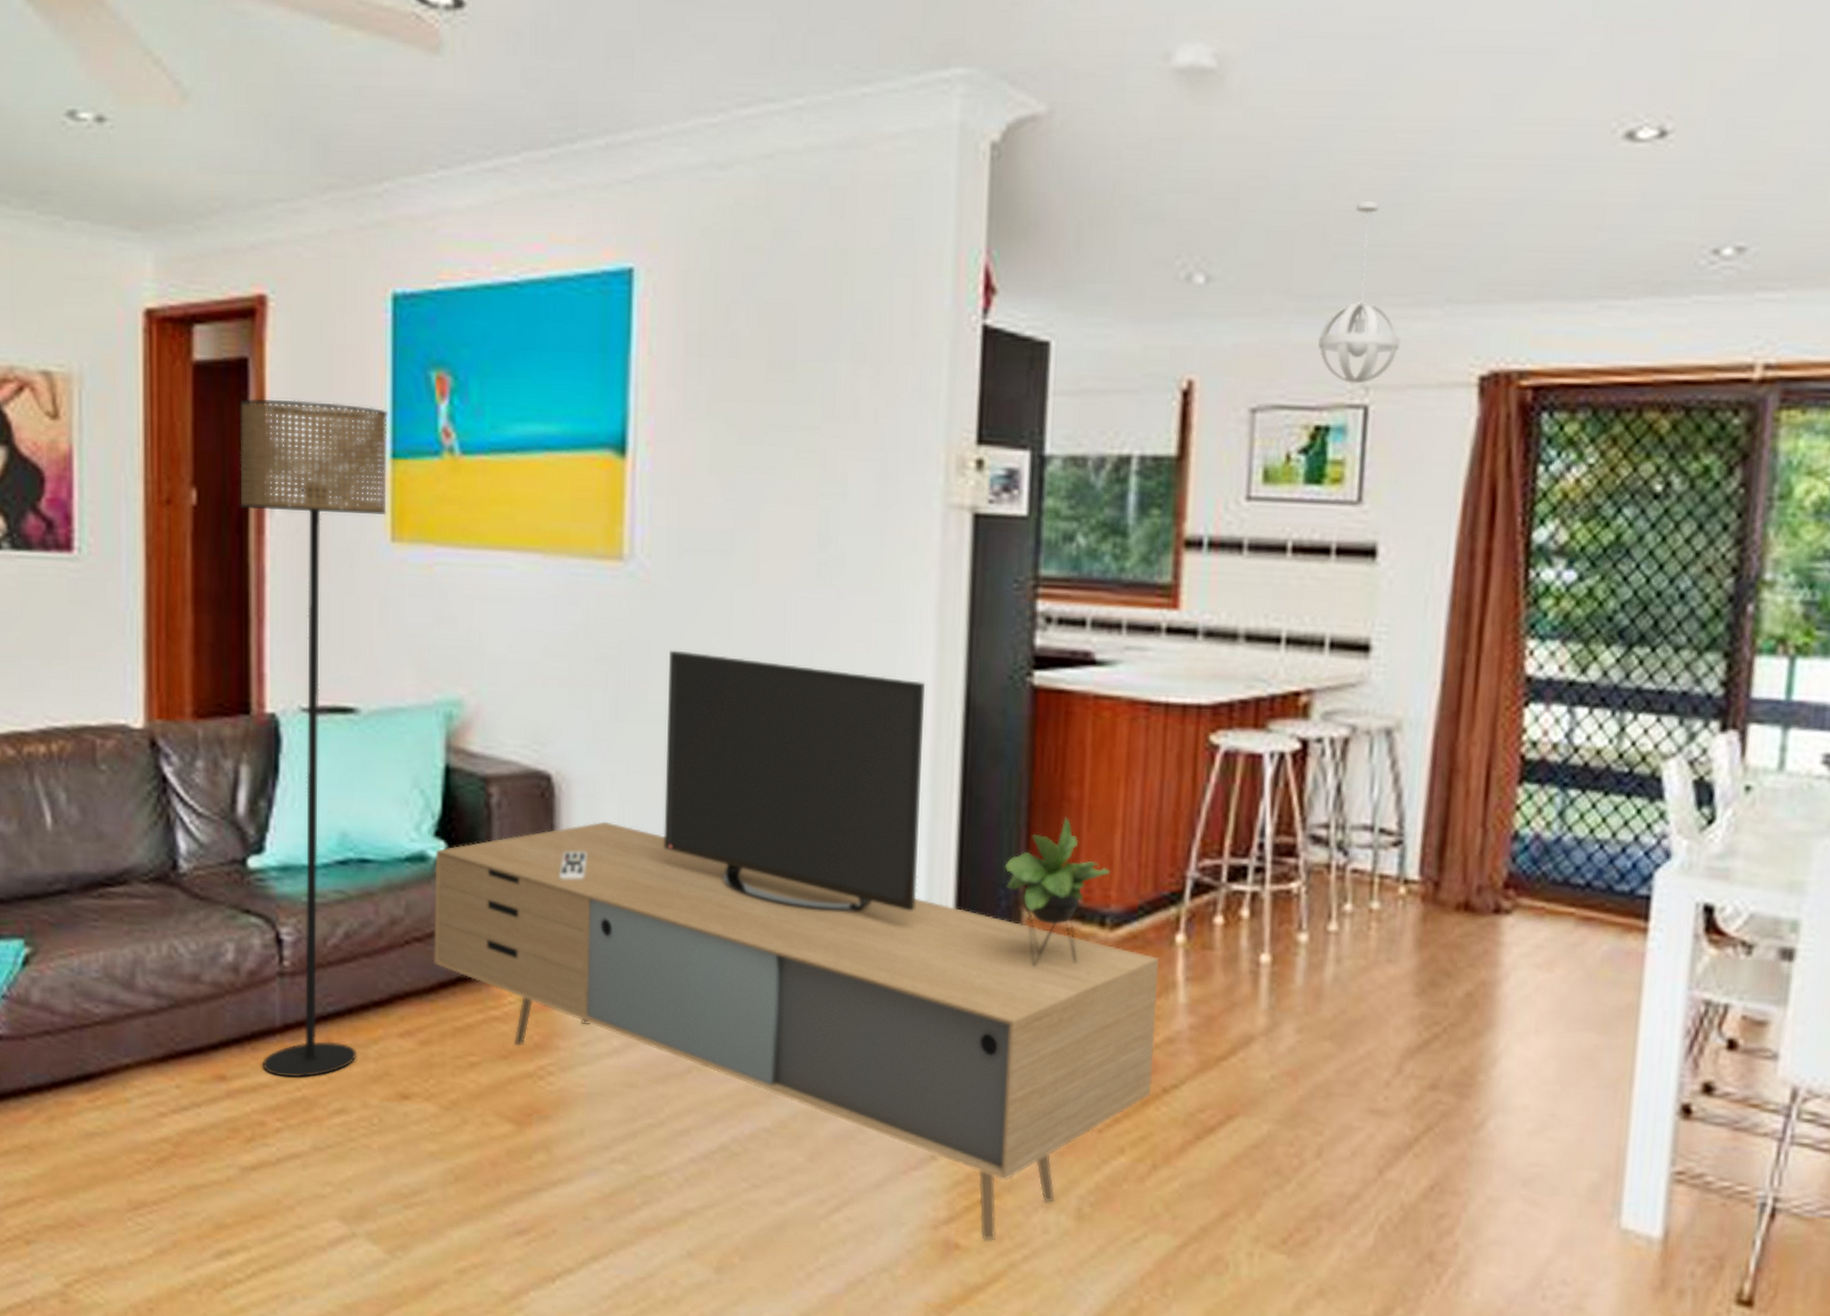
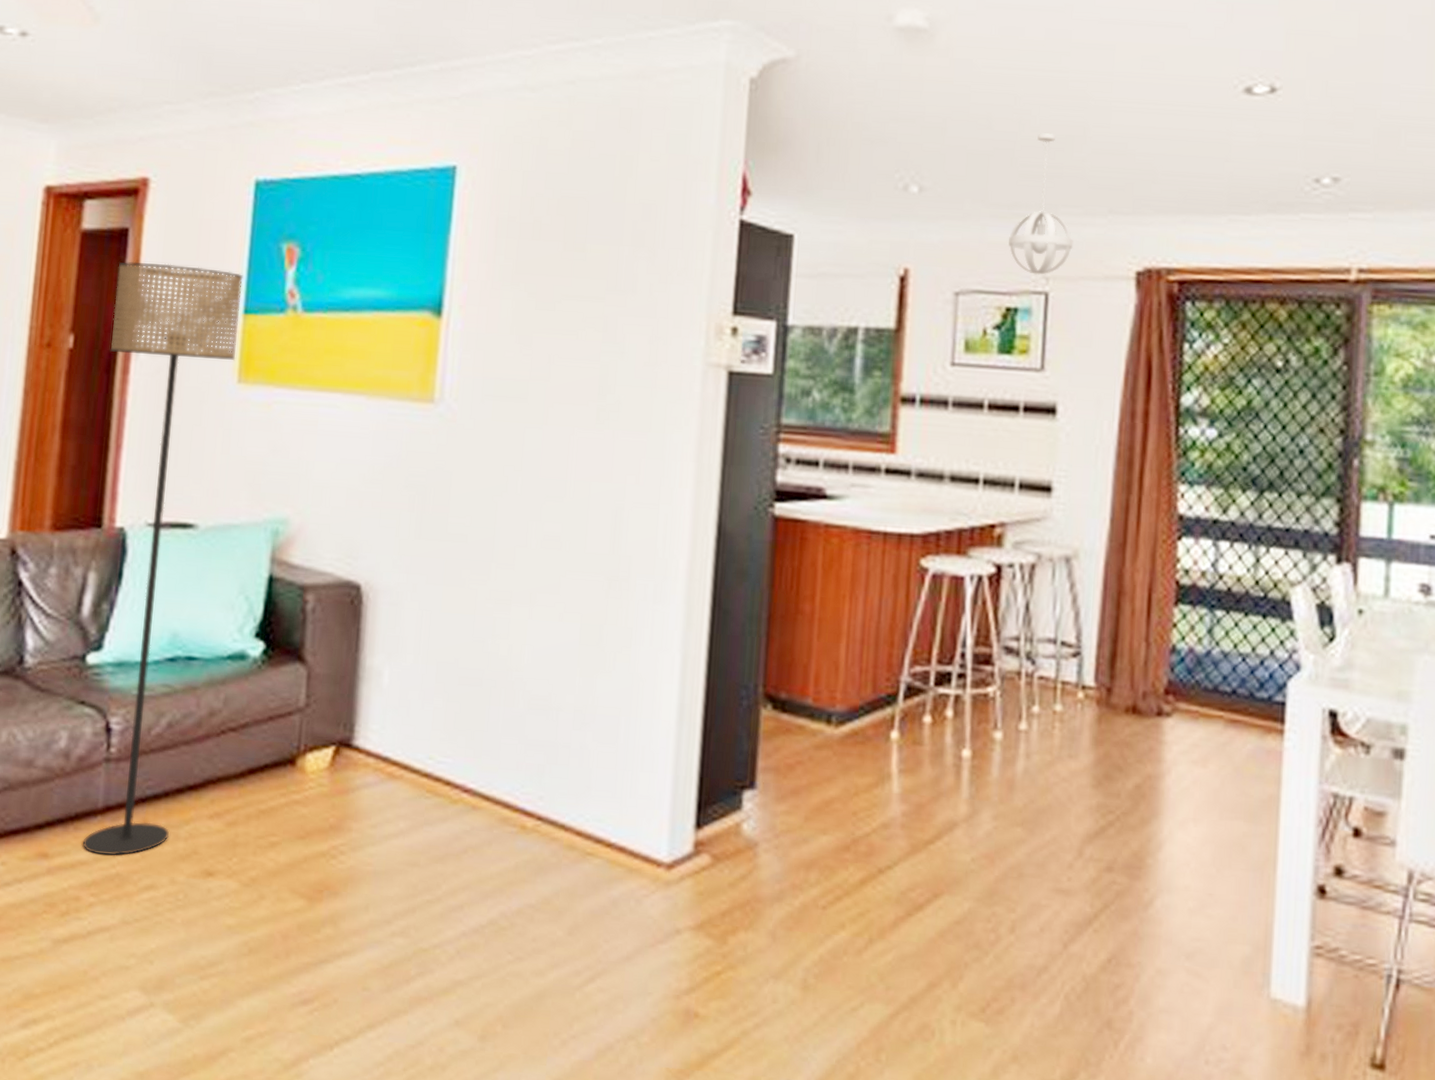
media console: present [434,650,1159,1240] -> none [245,479,876,1009]

